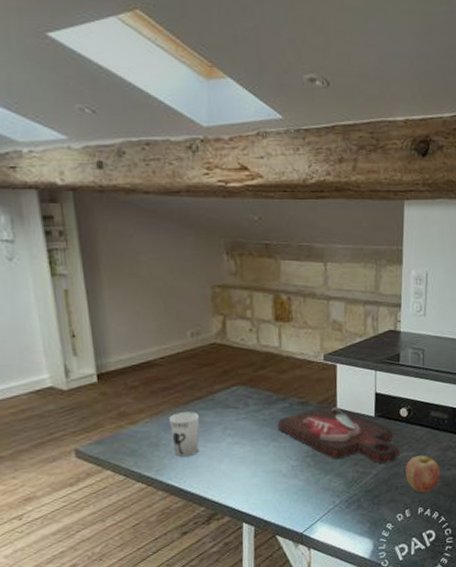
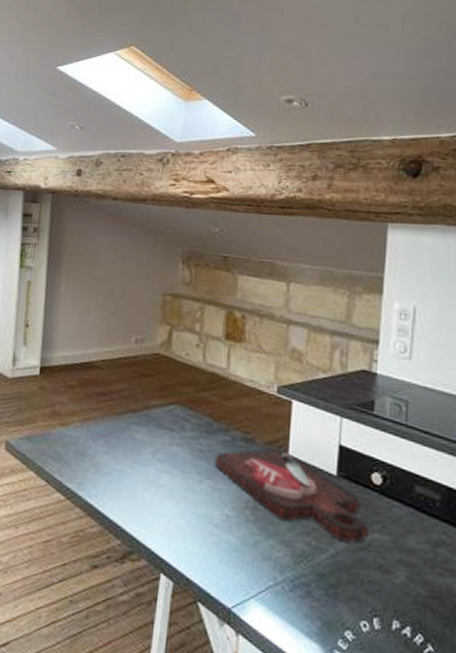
cup: present [169,412,200,457] -> none [99,422,131,475]
fruit: present [406,455,440,493] -> none [376,543,428,601]

